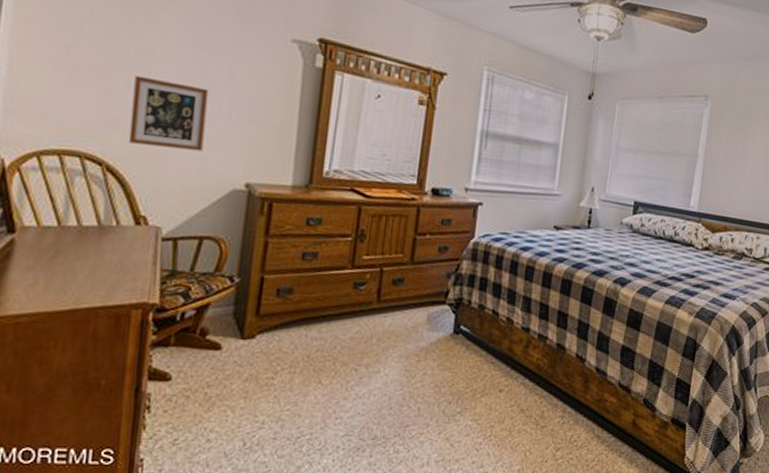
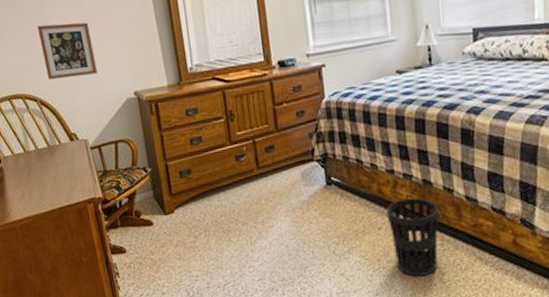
wastebasket: none [510,361,568,449] -> present [386,198,440,276]

